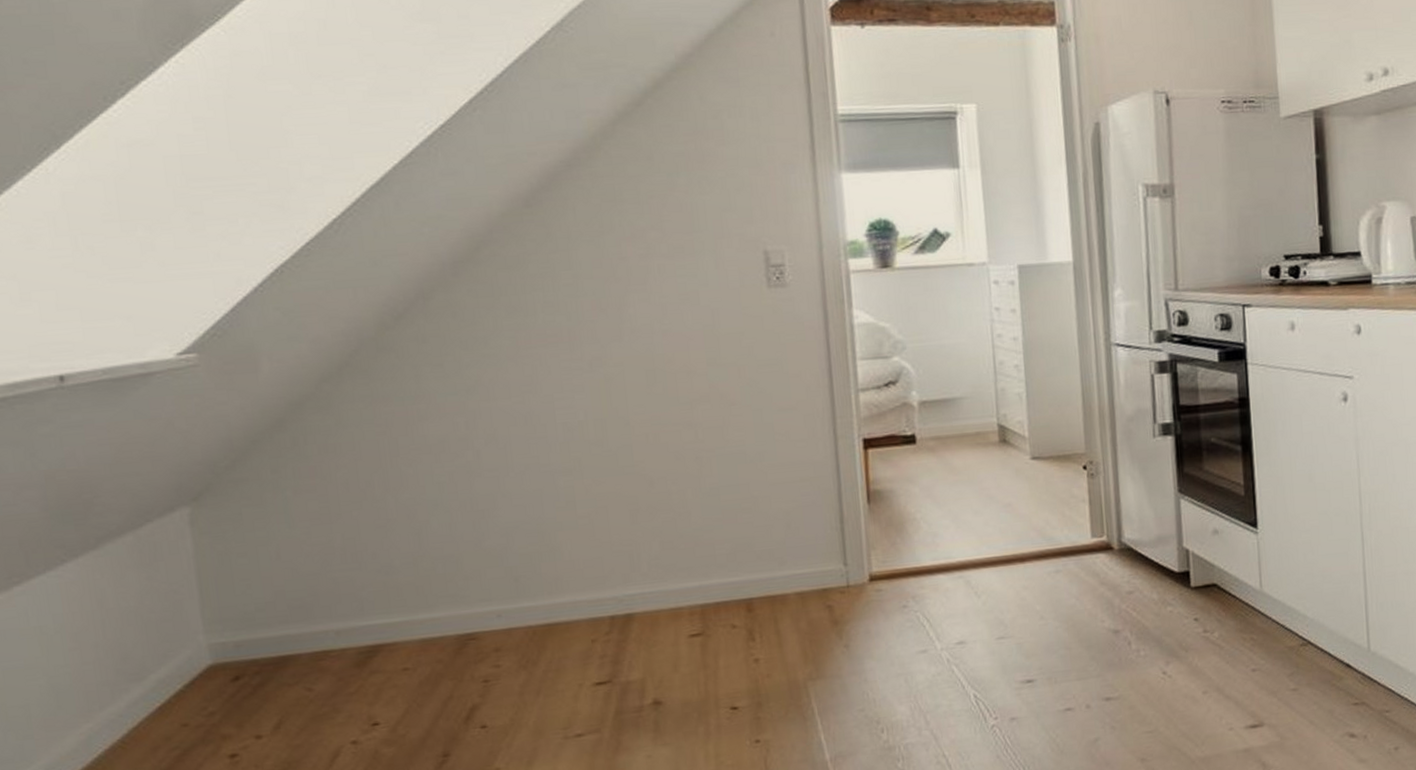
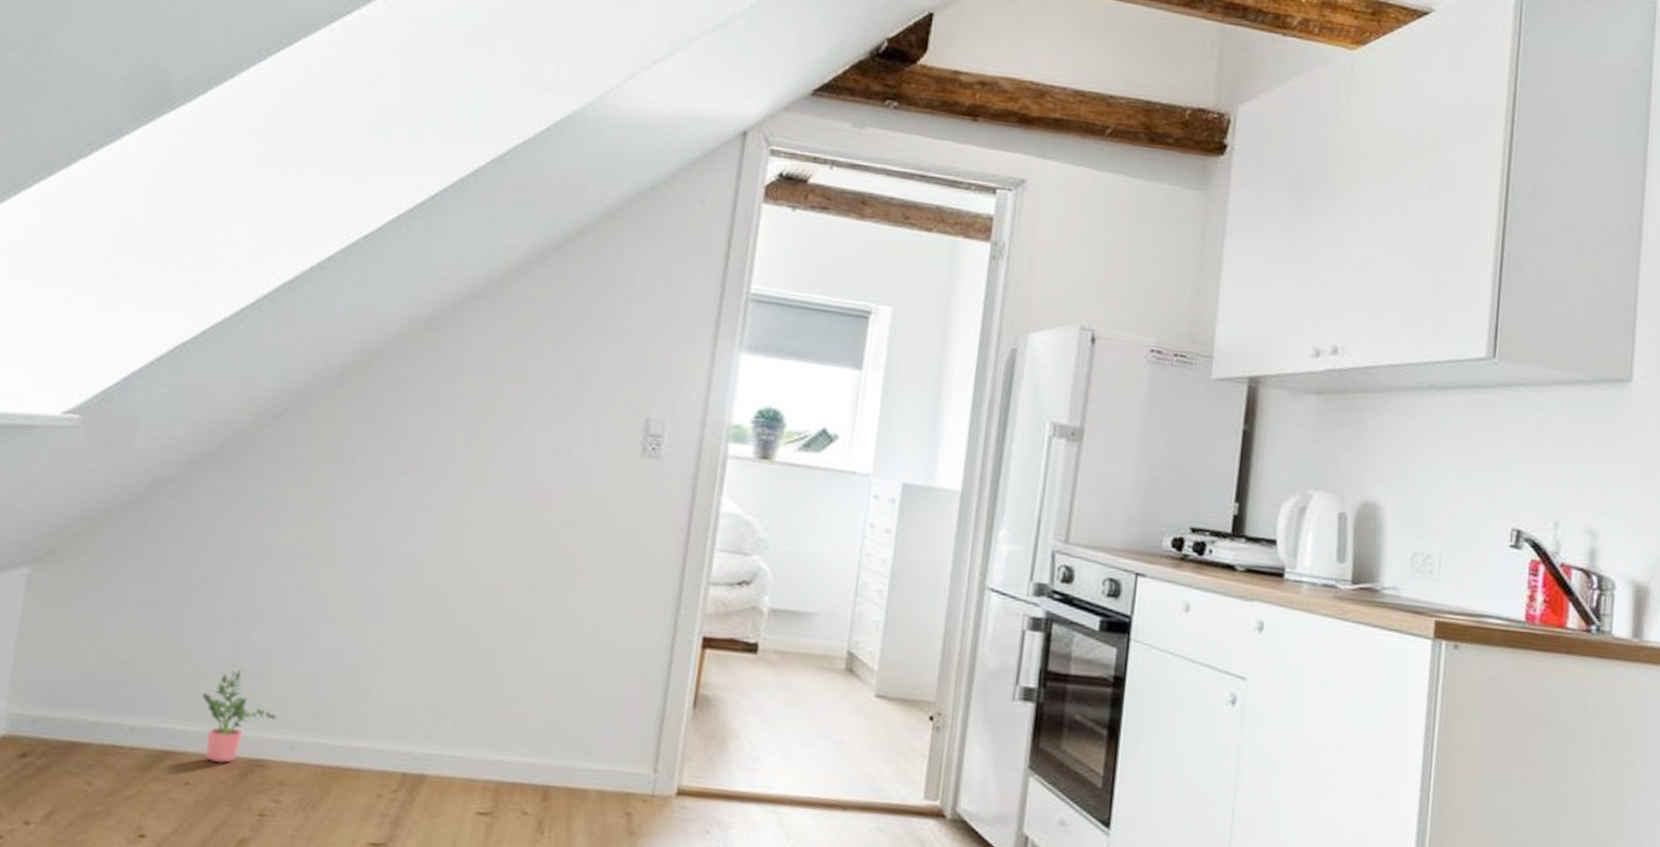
potted plant: none [397,558,477,645] -> present [201,670,277,764]

